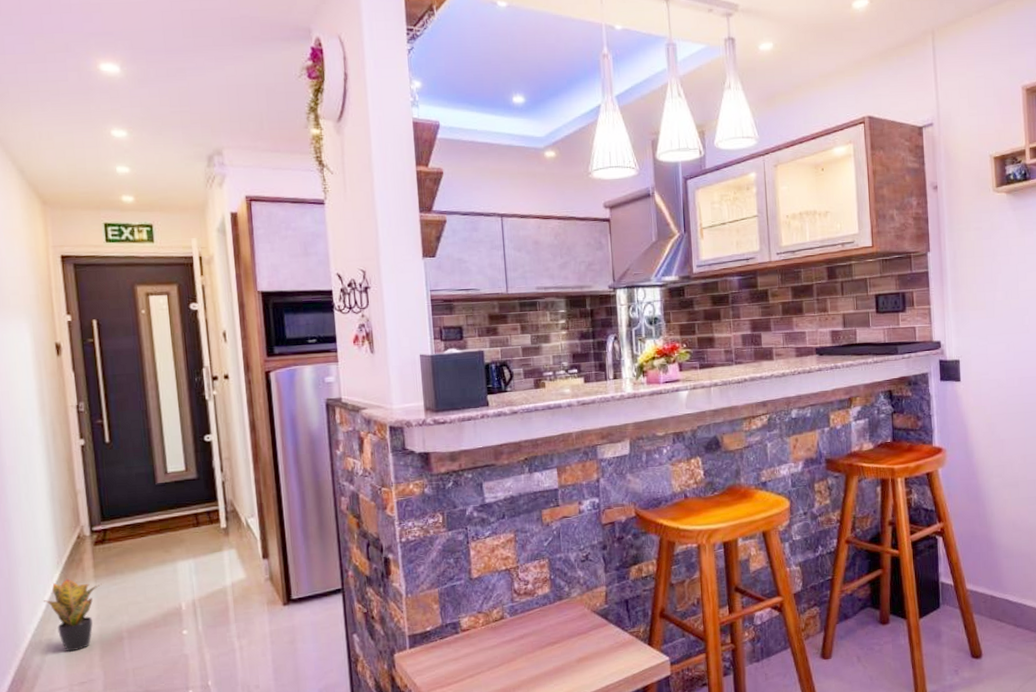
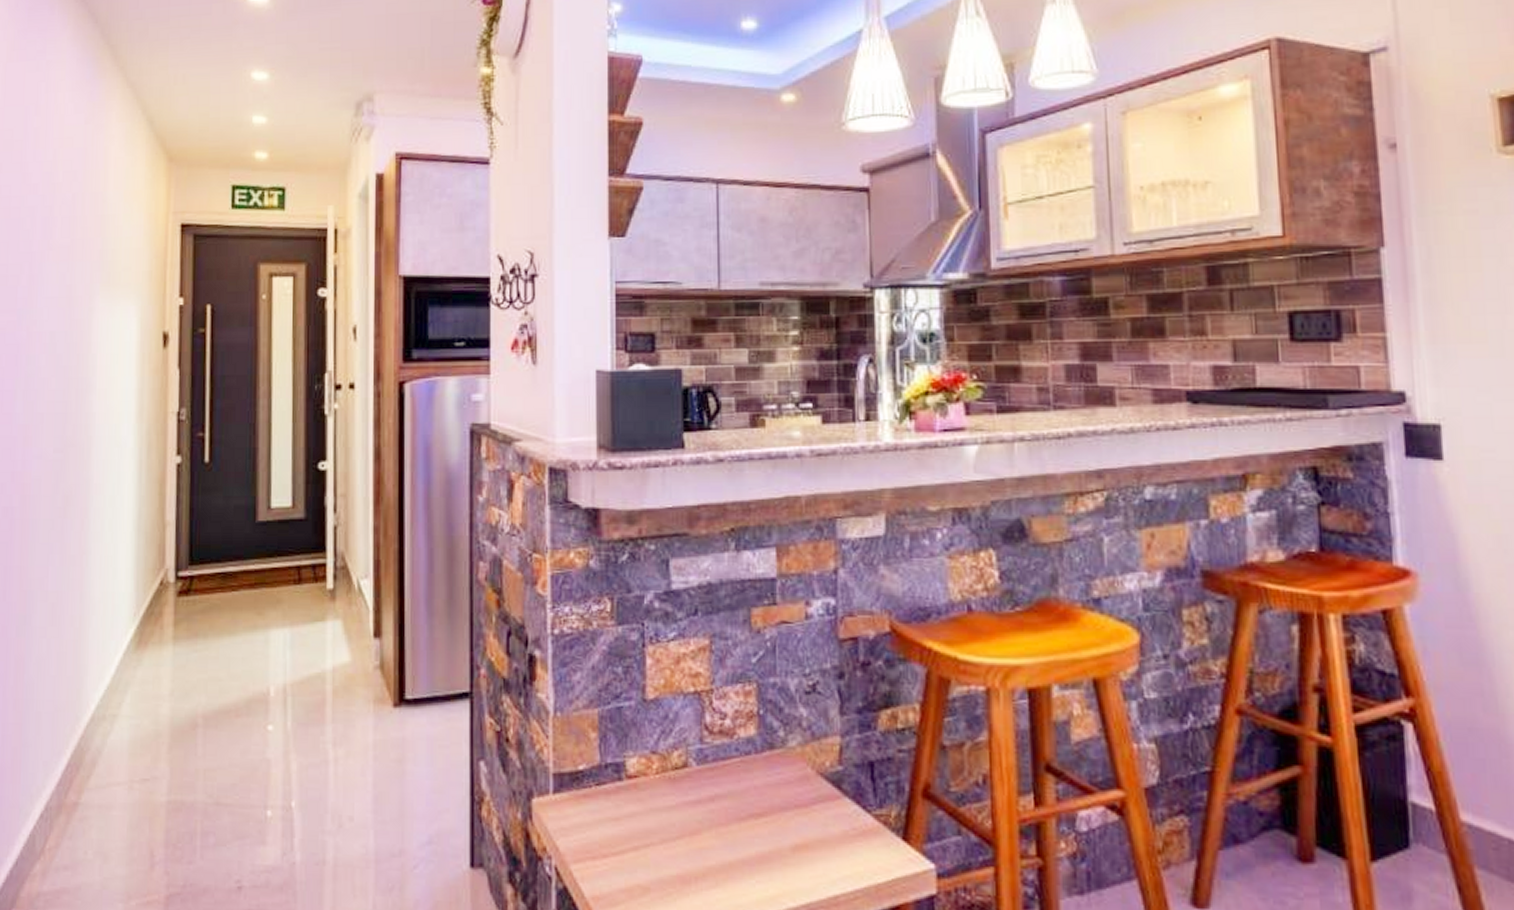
potted plant: present [44,579,102,652] -> none [114,637,181,736]

